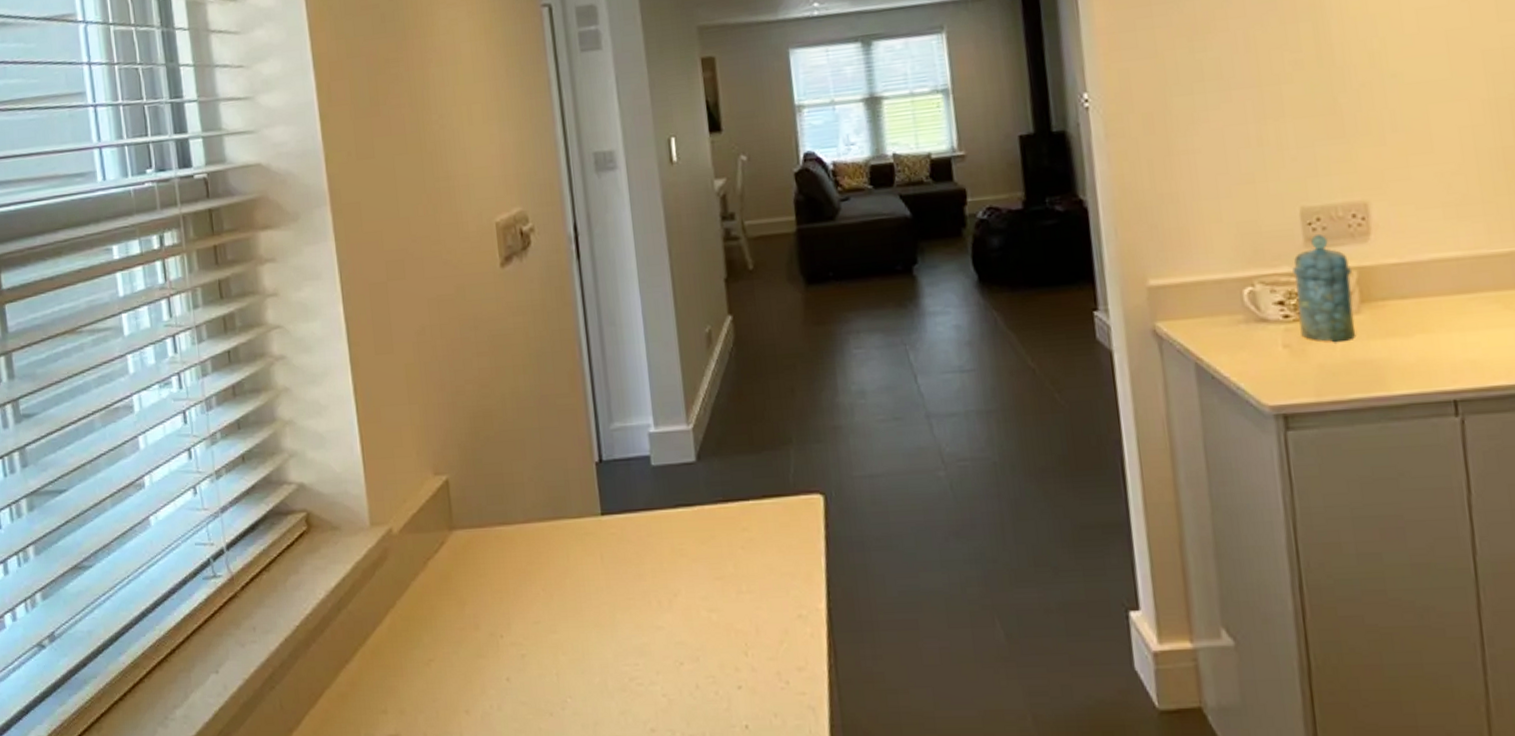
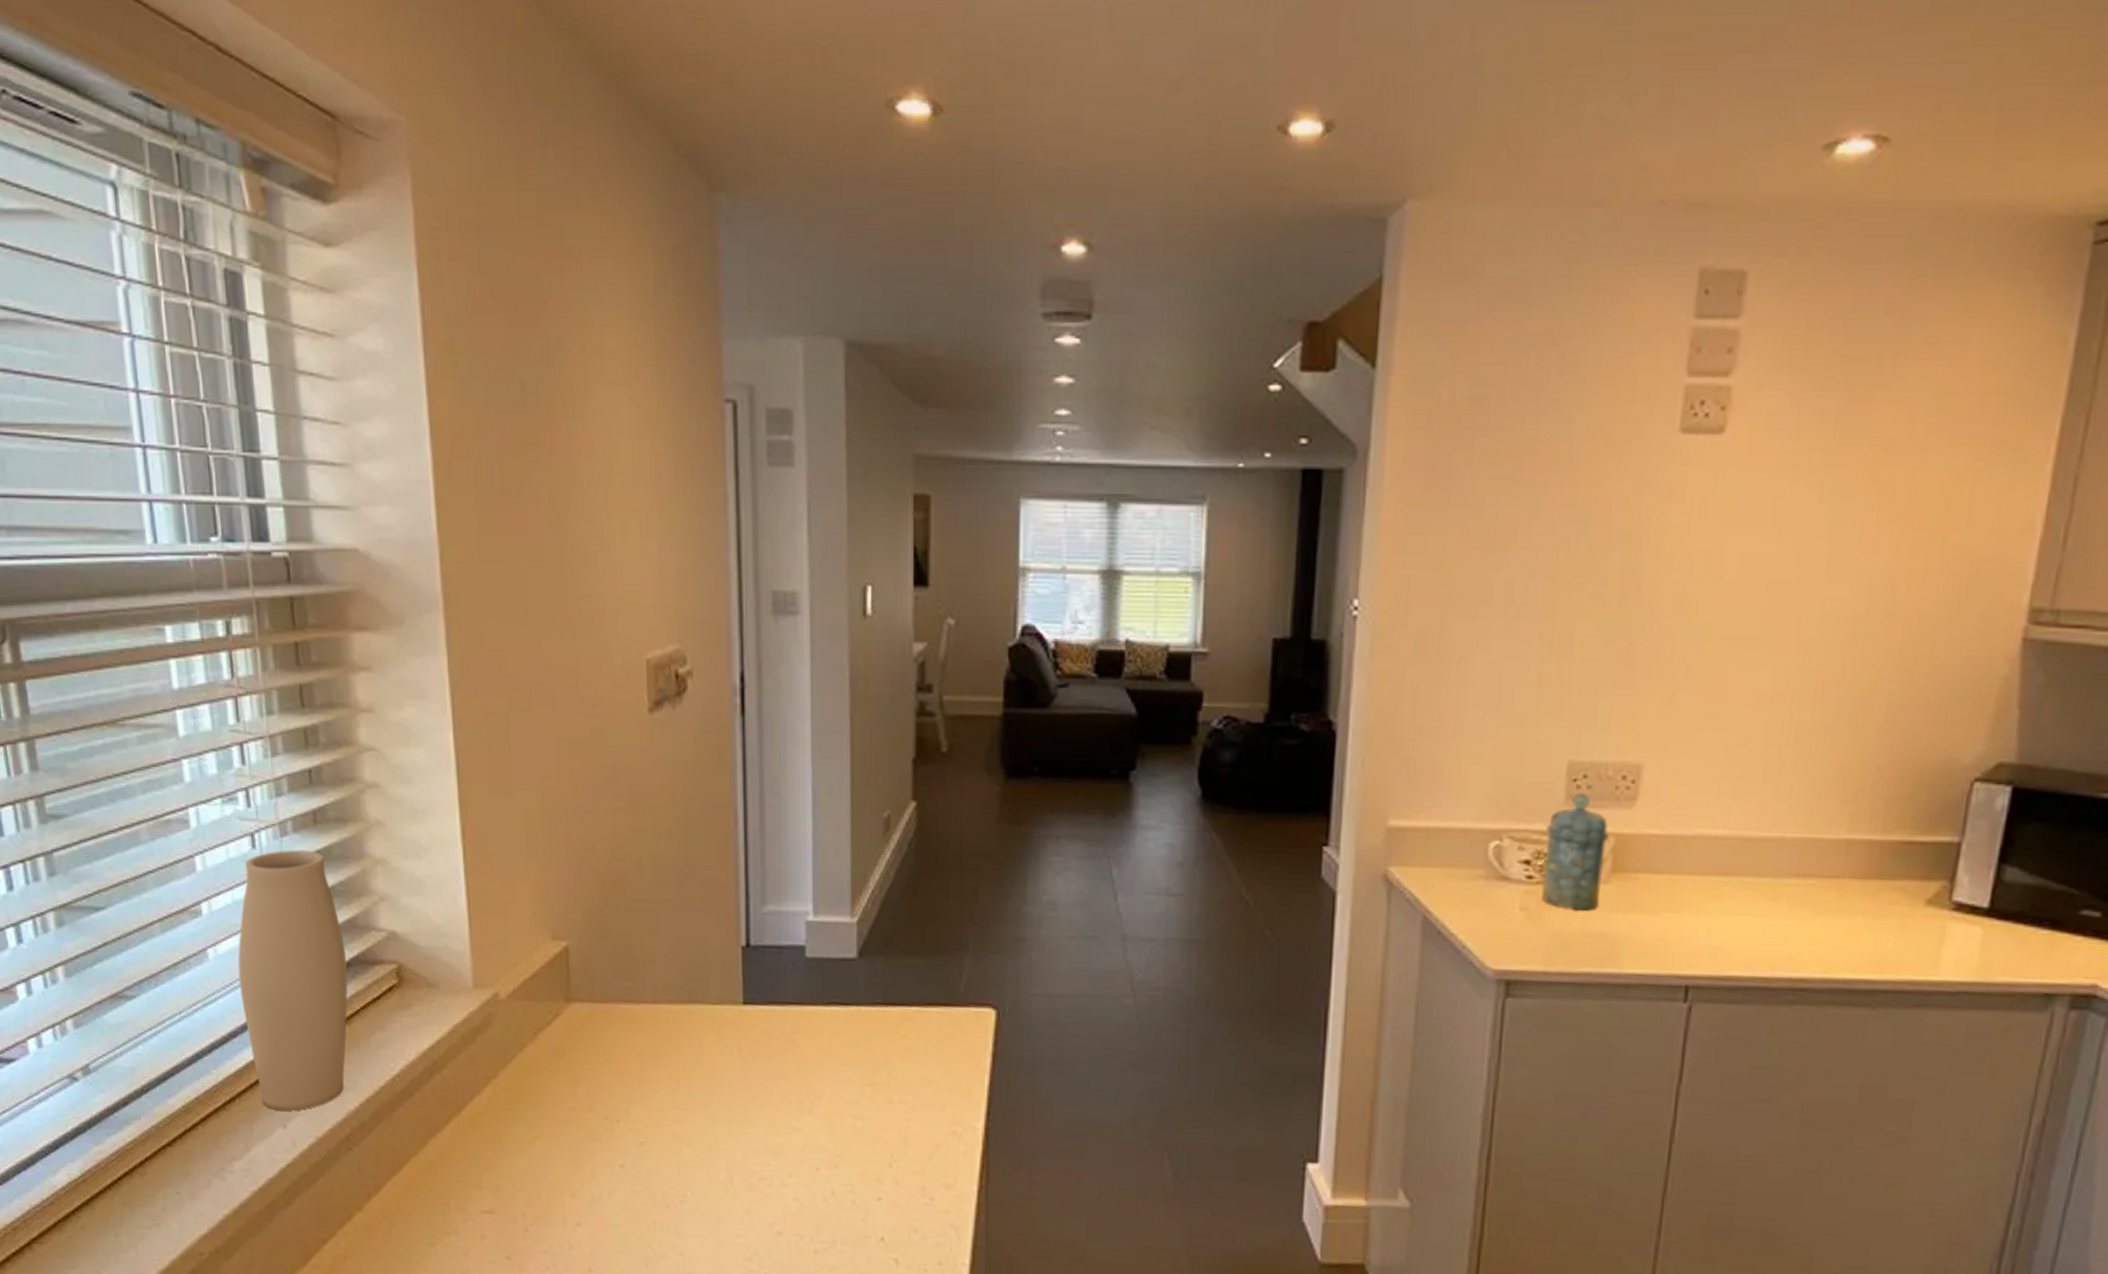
vase: none [175,420,267,657] -> present [238,849,348,1111]

